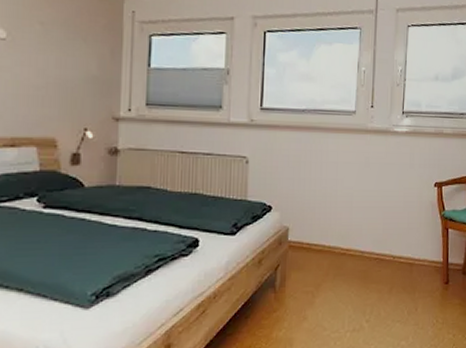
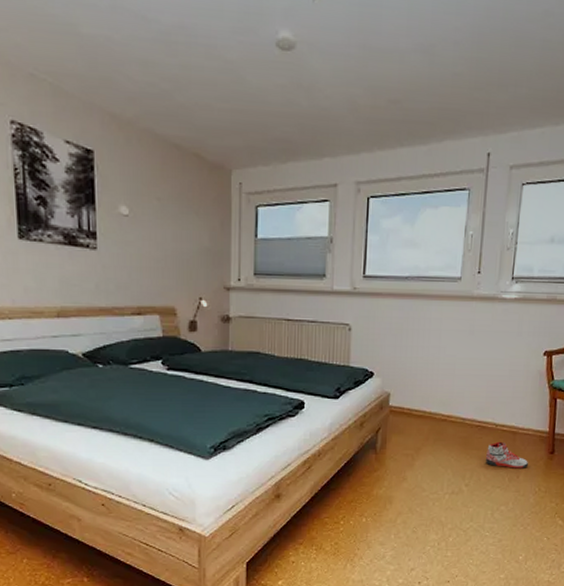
sneaker: none [385,273,425,301] -> present [486,441,528,468]

